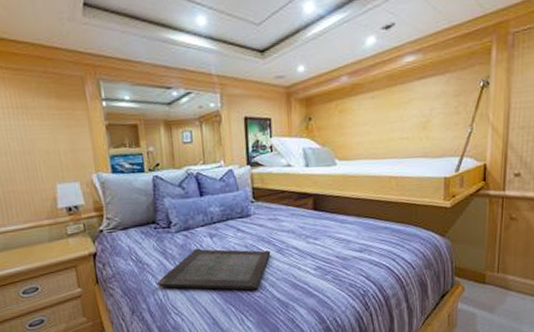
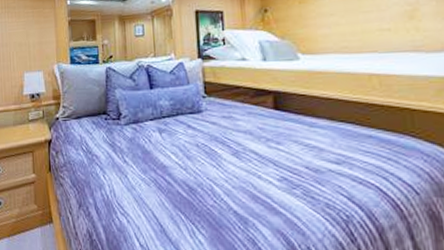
serving tray: present [156,248,271,290] -> none [104,143,225,197]

